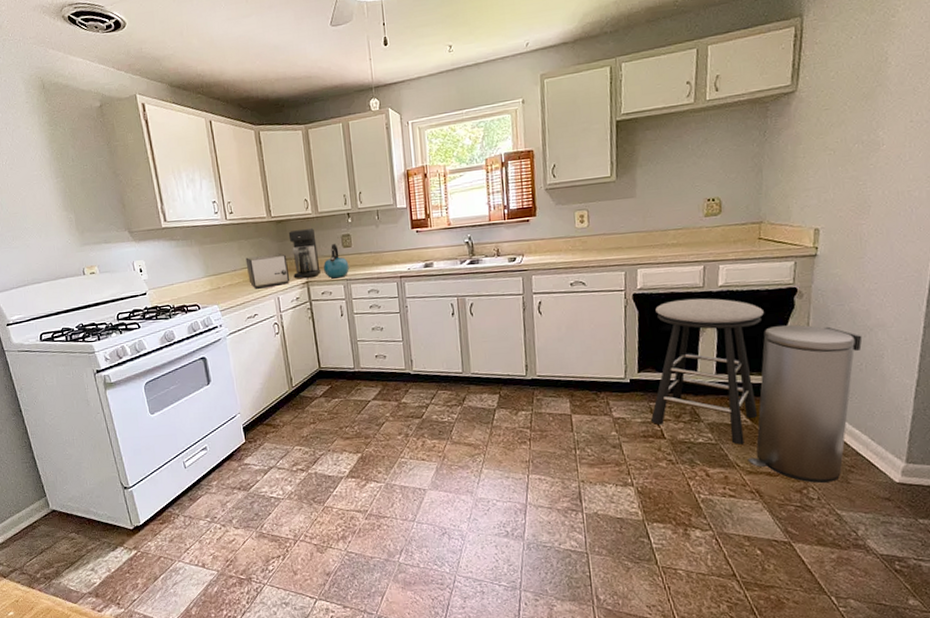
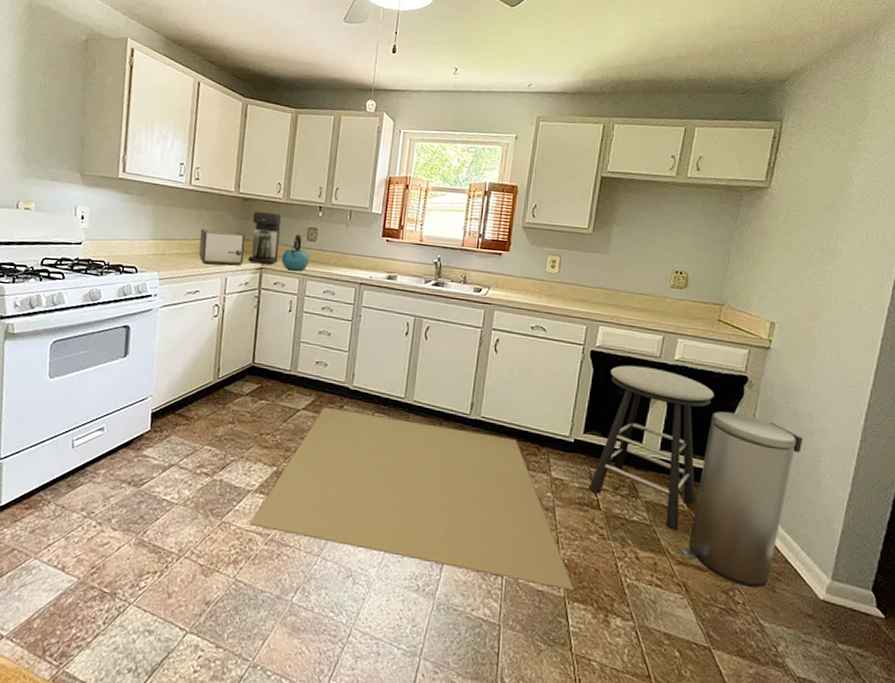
floor mat: none [348,389,652,514] -> present [249,406,575,591]

